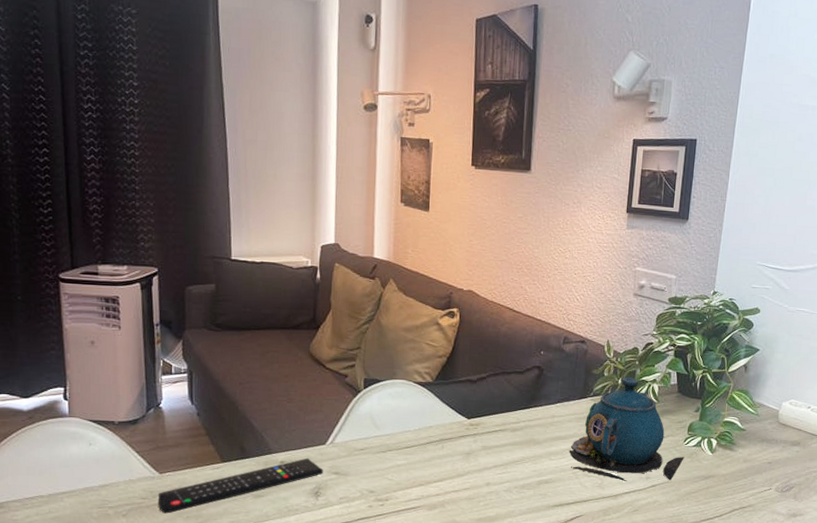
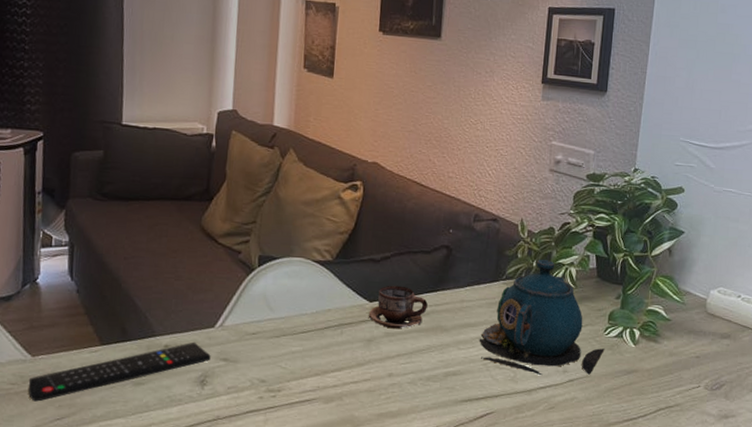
cup: none [466,403,521,443] -> present [368,285,428,329]

